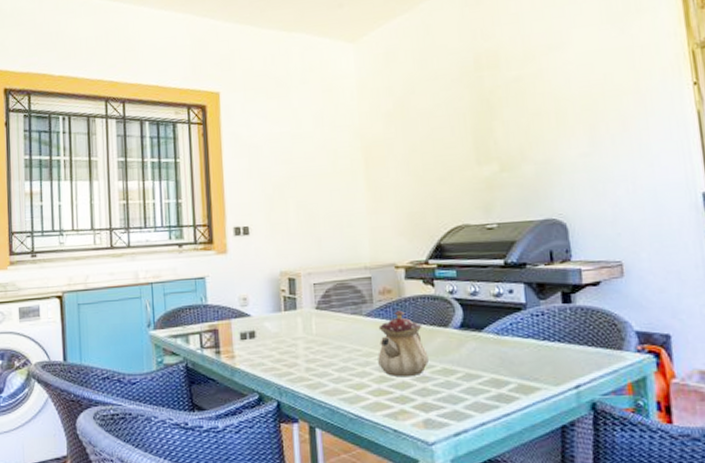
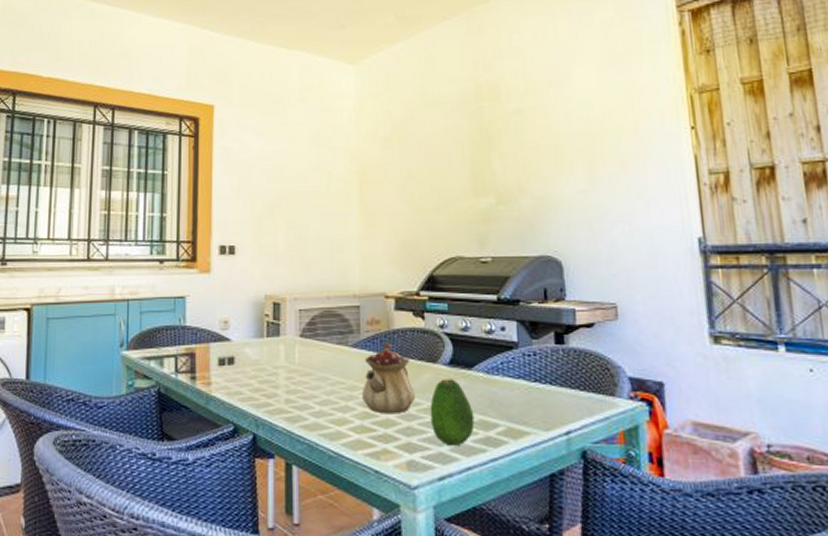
fruit: none [443,341,487,405] -> present [430,379,475,447]

